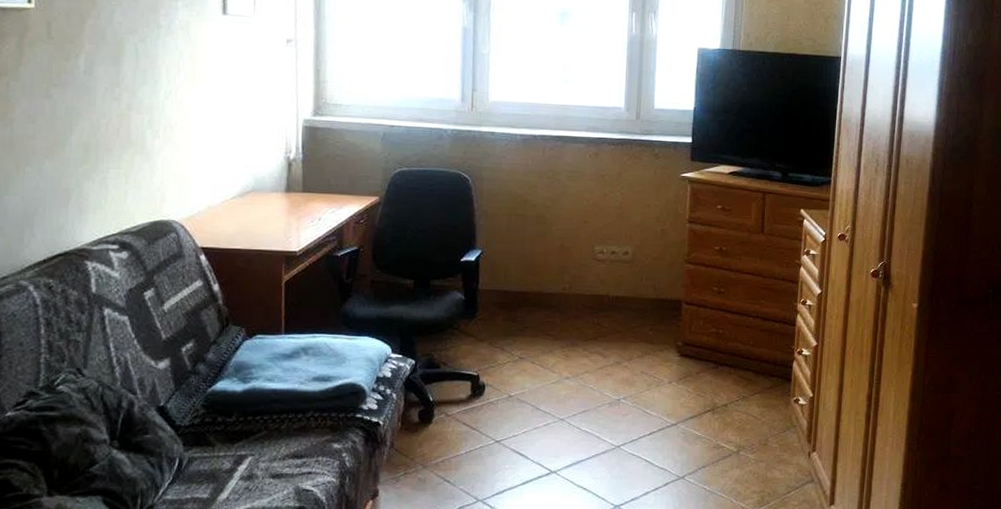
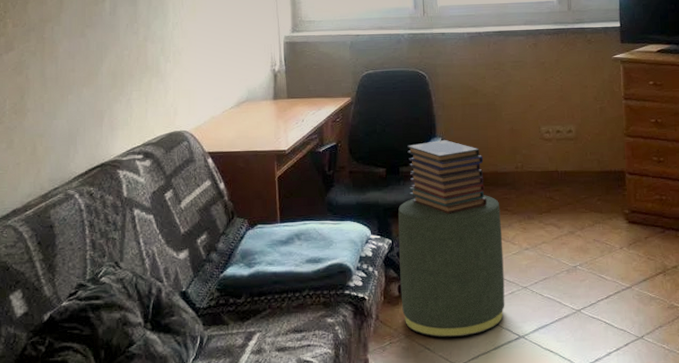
ottoman: none [421,315,542,470] -> present [398,195,505,338]
book stack: none [440,252,528,335] -> present [407,139,487,214]

